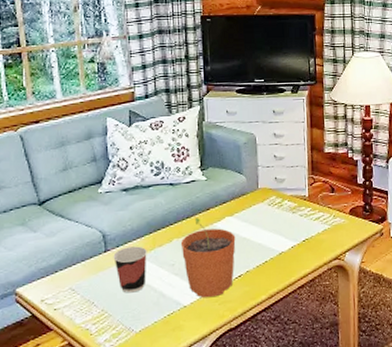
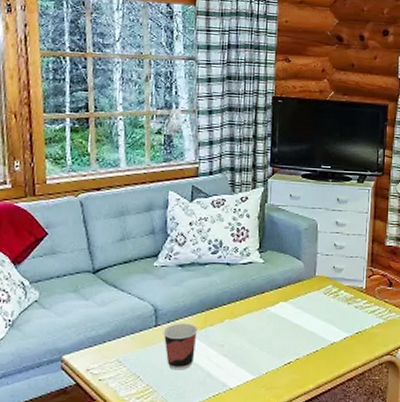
plant pot: present [180,218,236,298] -> none [232,300,288,382]

